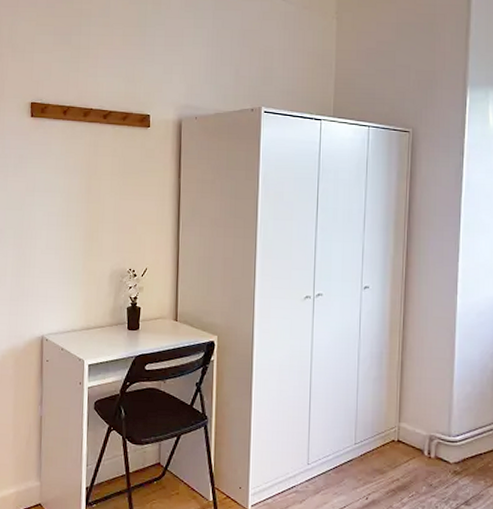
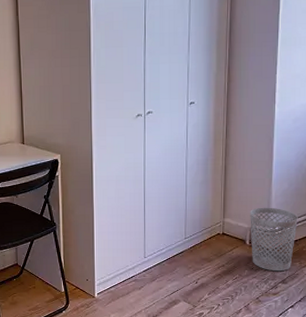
wastebasket: none [429,412,483,491] -> present [250,207,298,272]

